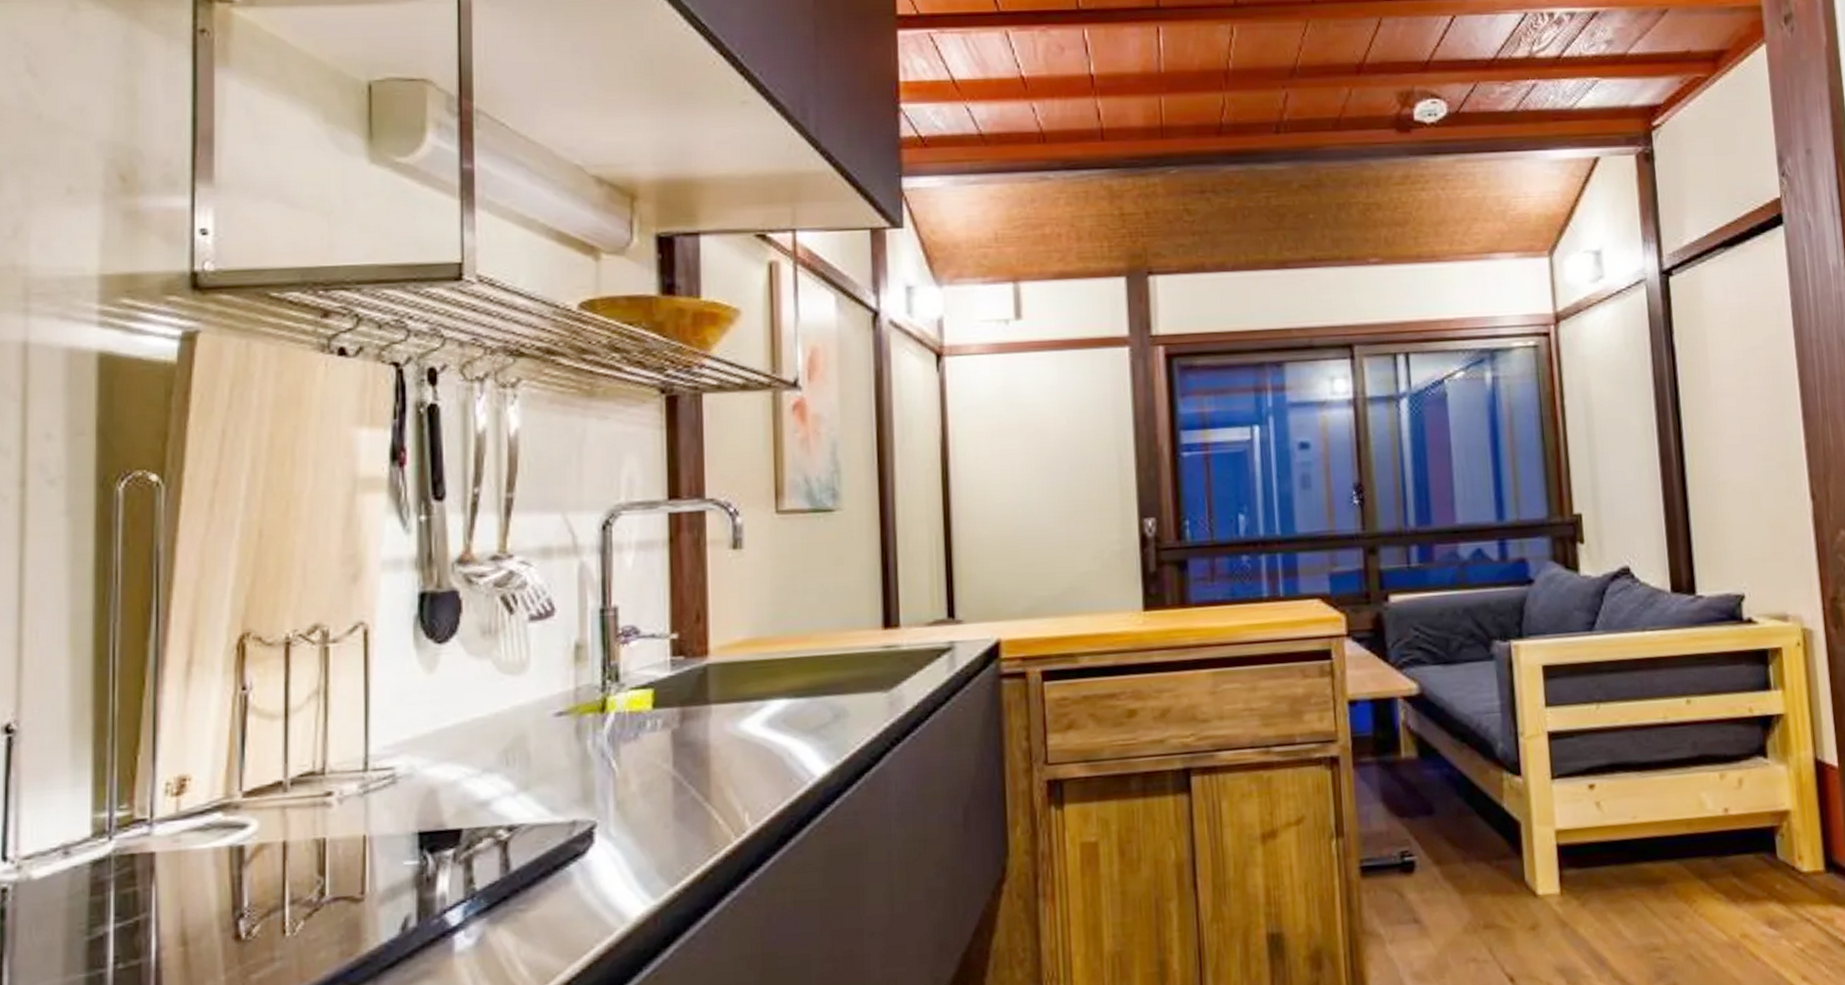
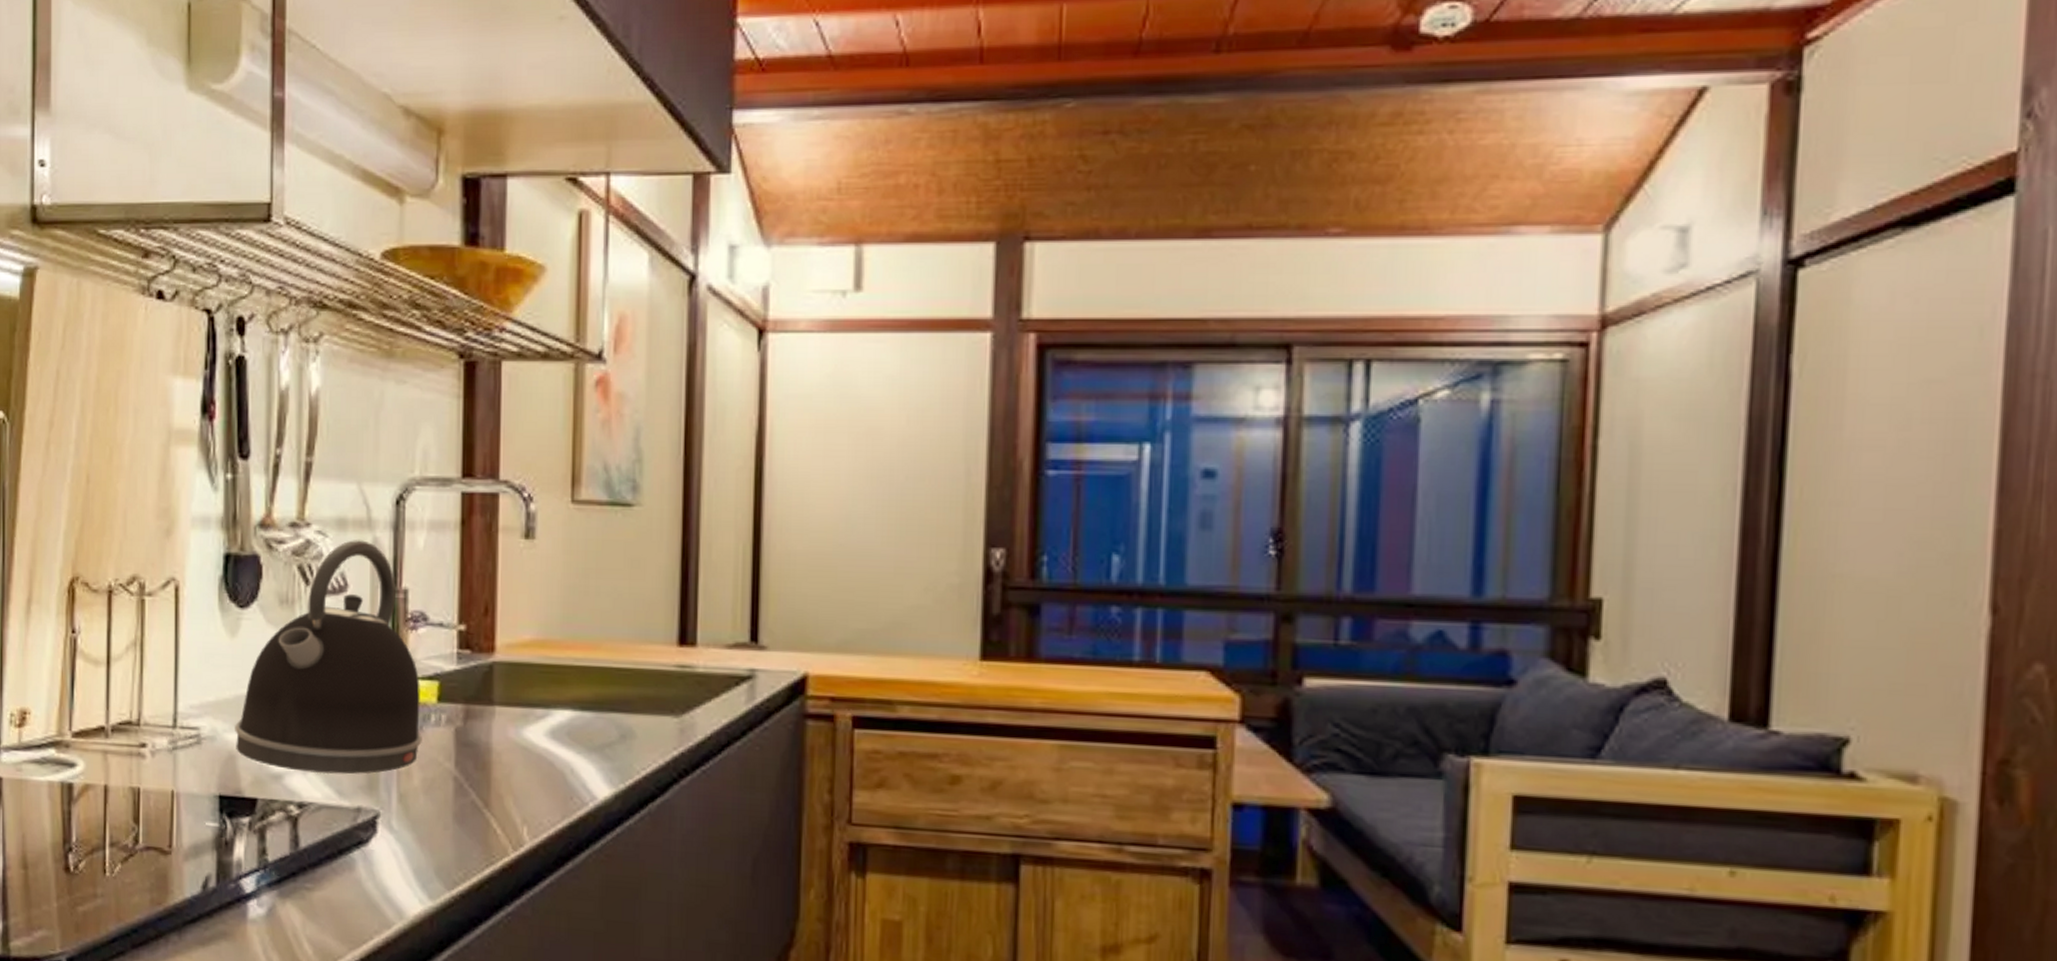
kettle: none [435,566,638,795] -> present [235,540,422,775]

